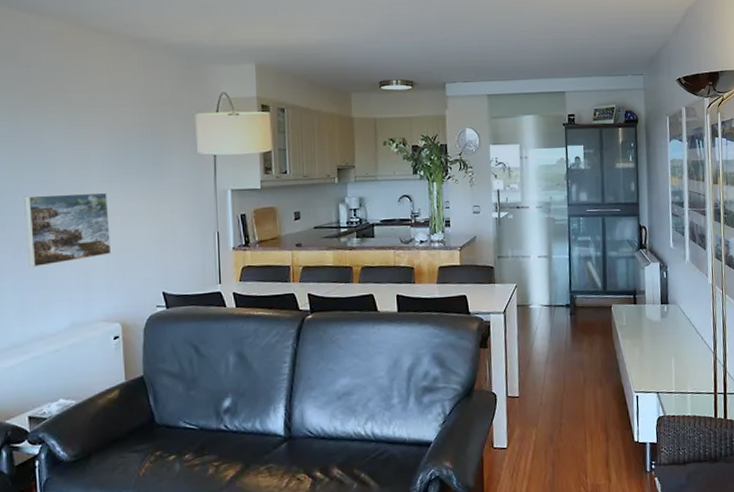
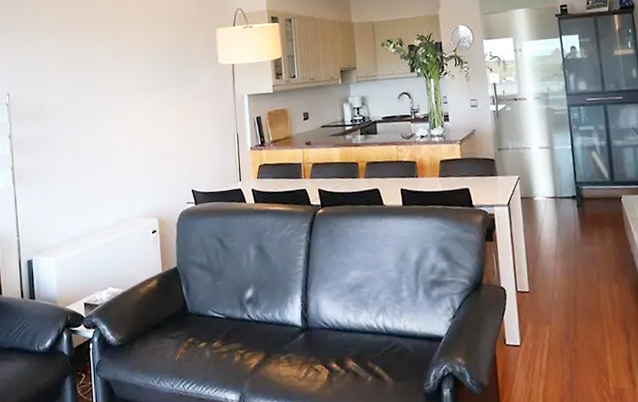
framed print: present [24,192,112,268] -> none [80,102,150,170]

